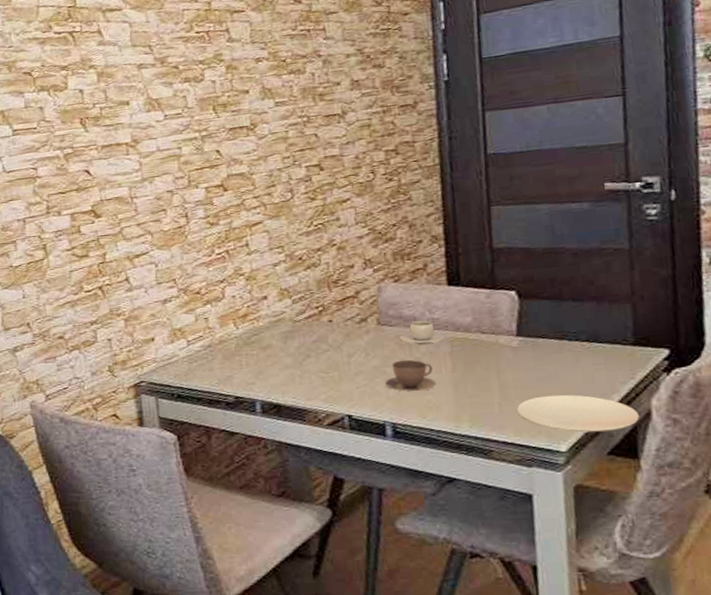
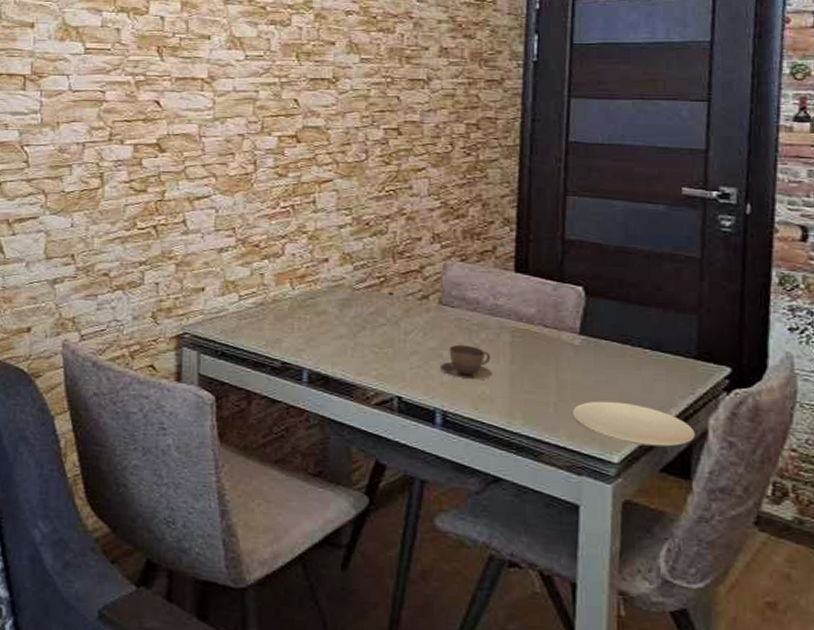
teacup: present [399,320,445,345] -> none [460,304,507,331]

